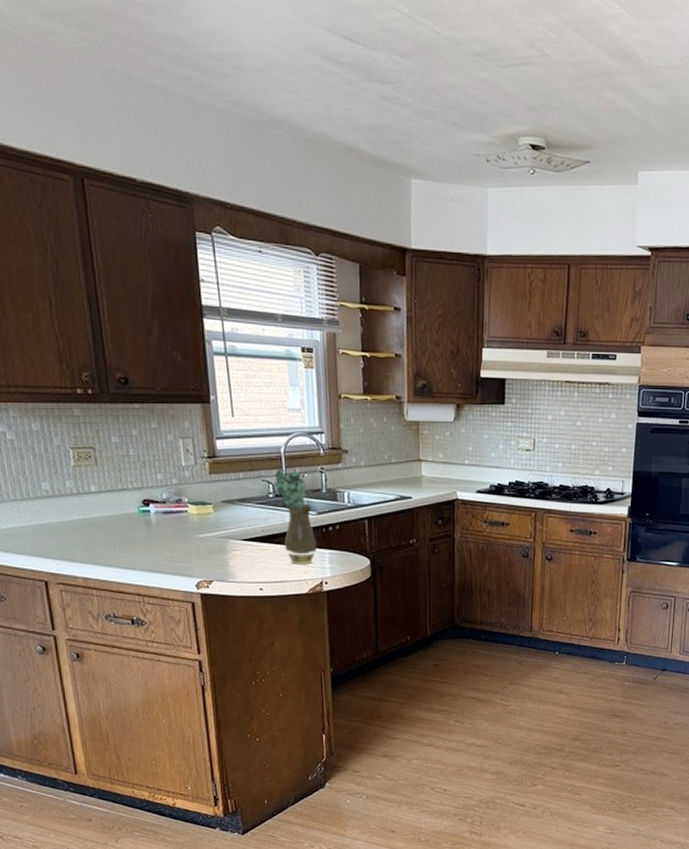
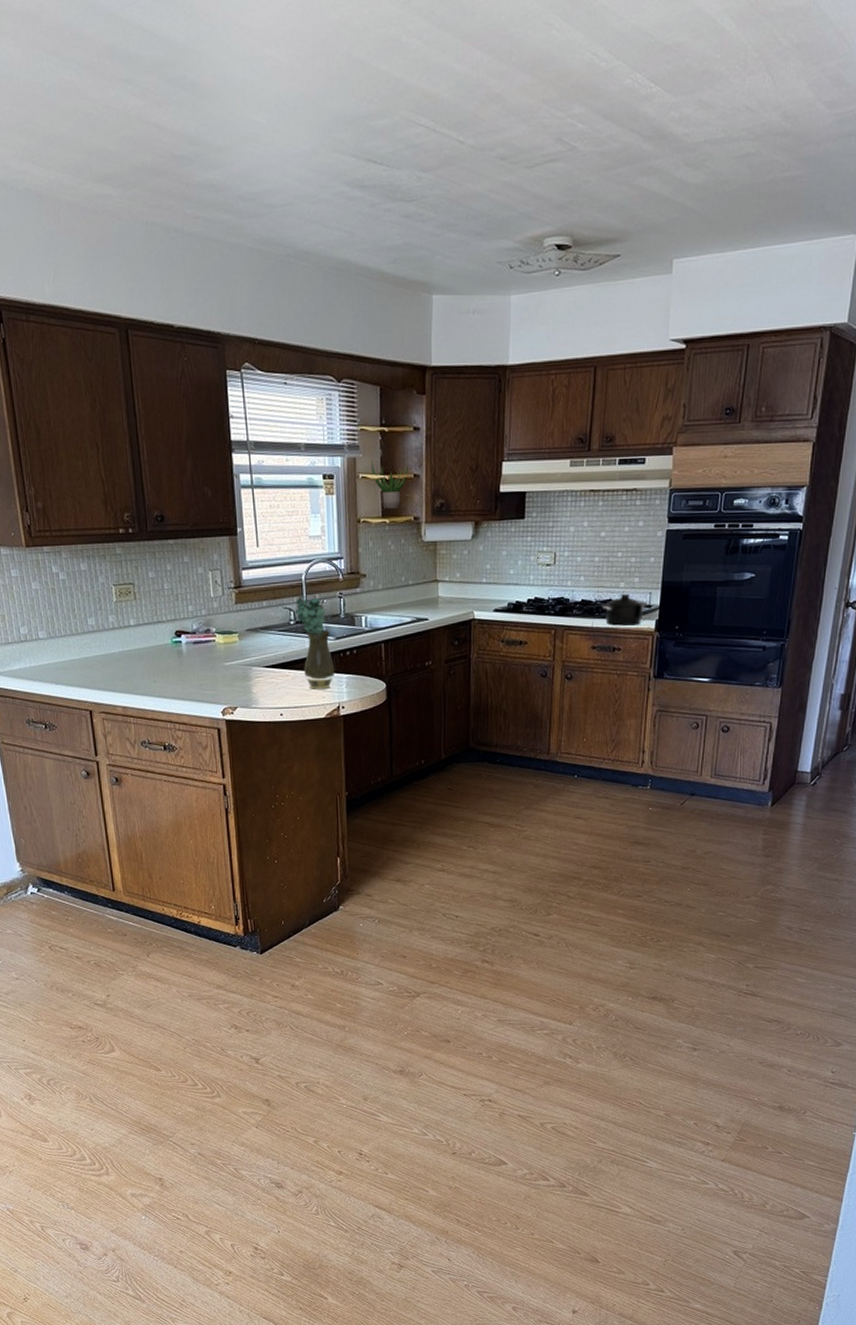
potted plant: none [351,336,389,388] -> present [371,459,408,510]
saucepan: none [578,480,621,511] -> present [601,593,648,626]

